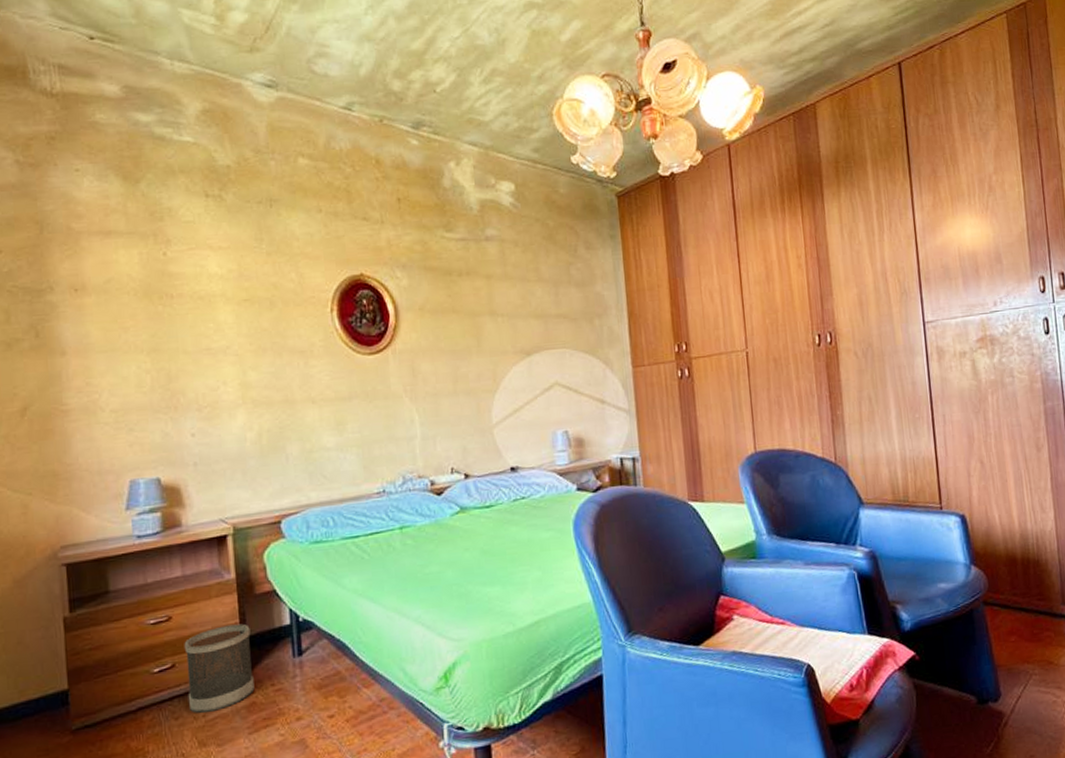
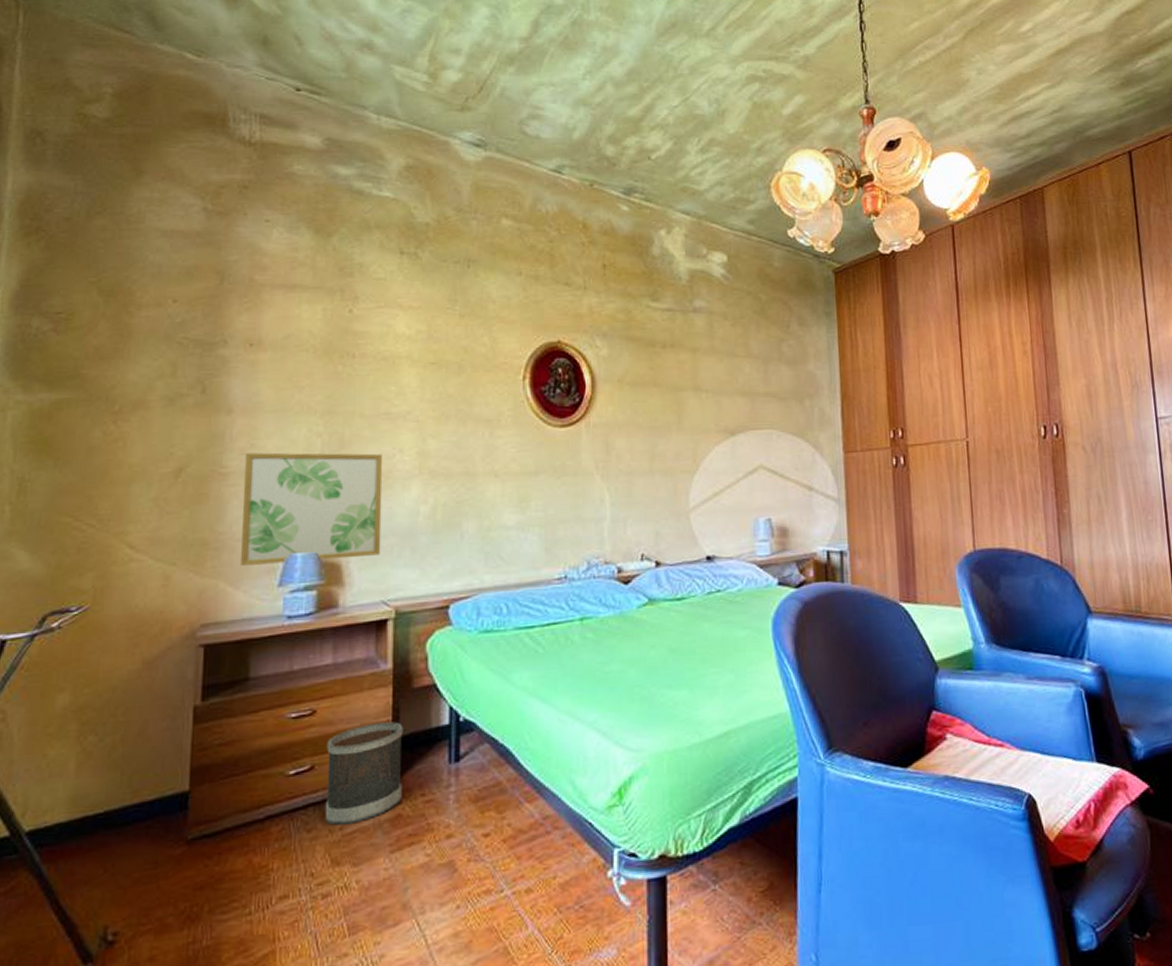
wall art: none [82,387,215,493] -> present [241,452,383,566]

